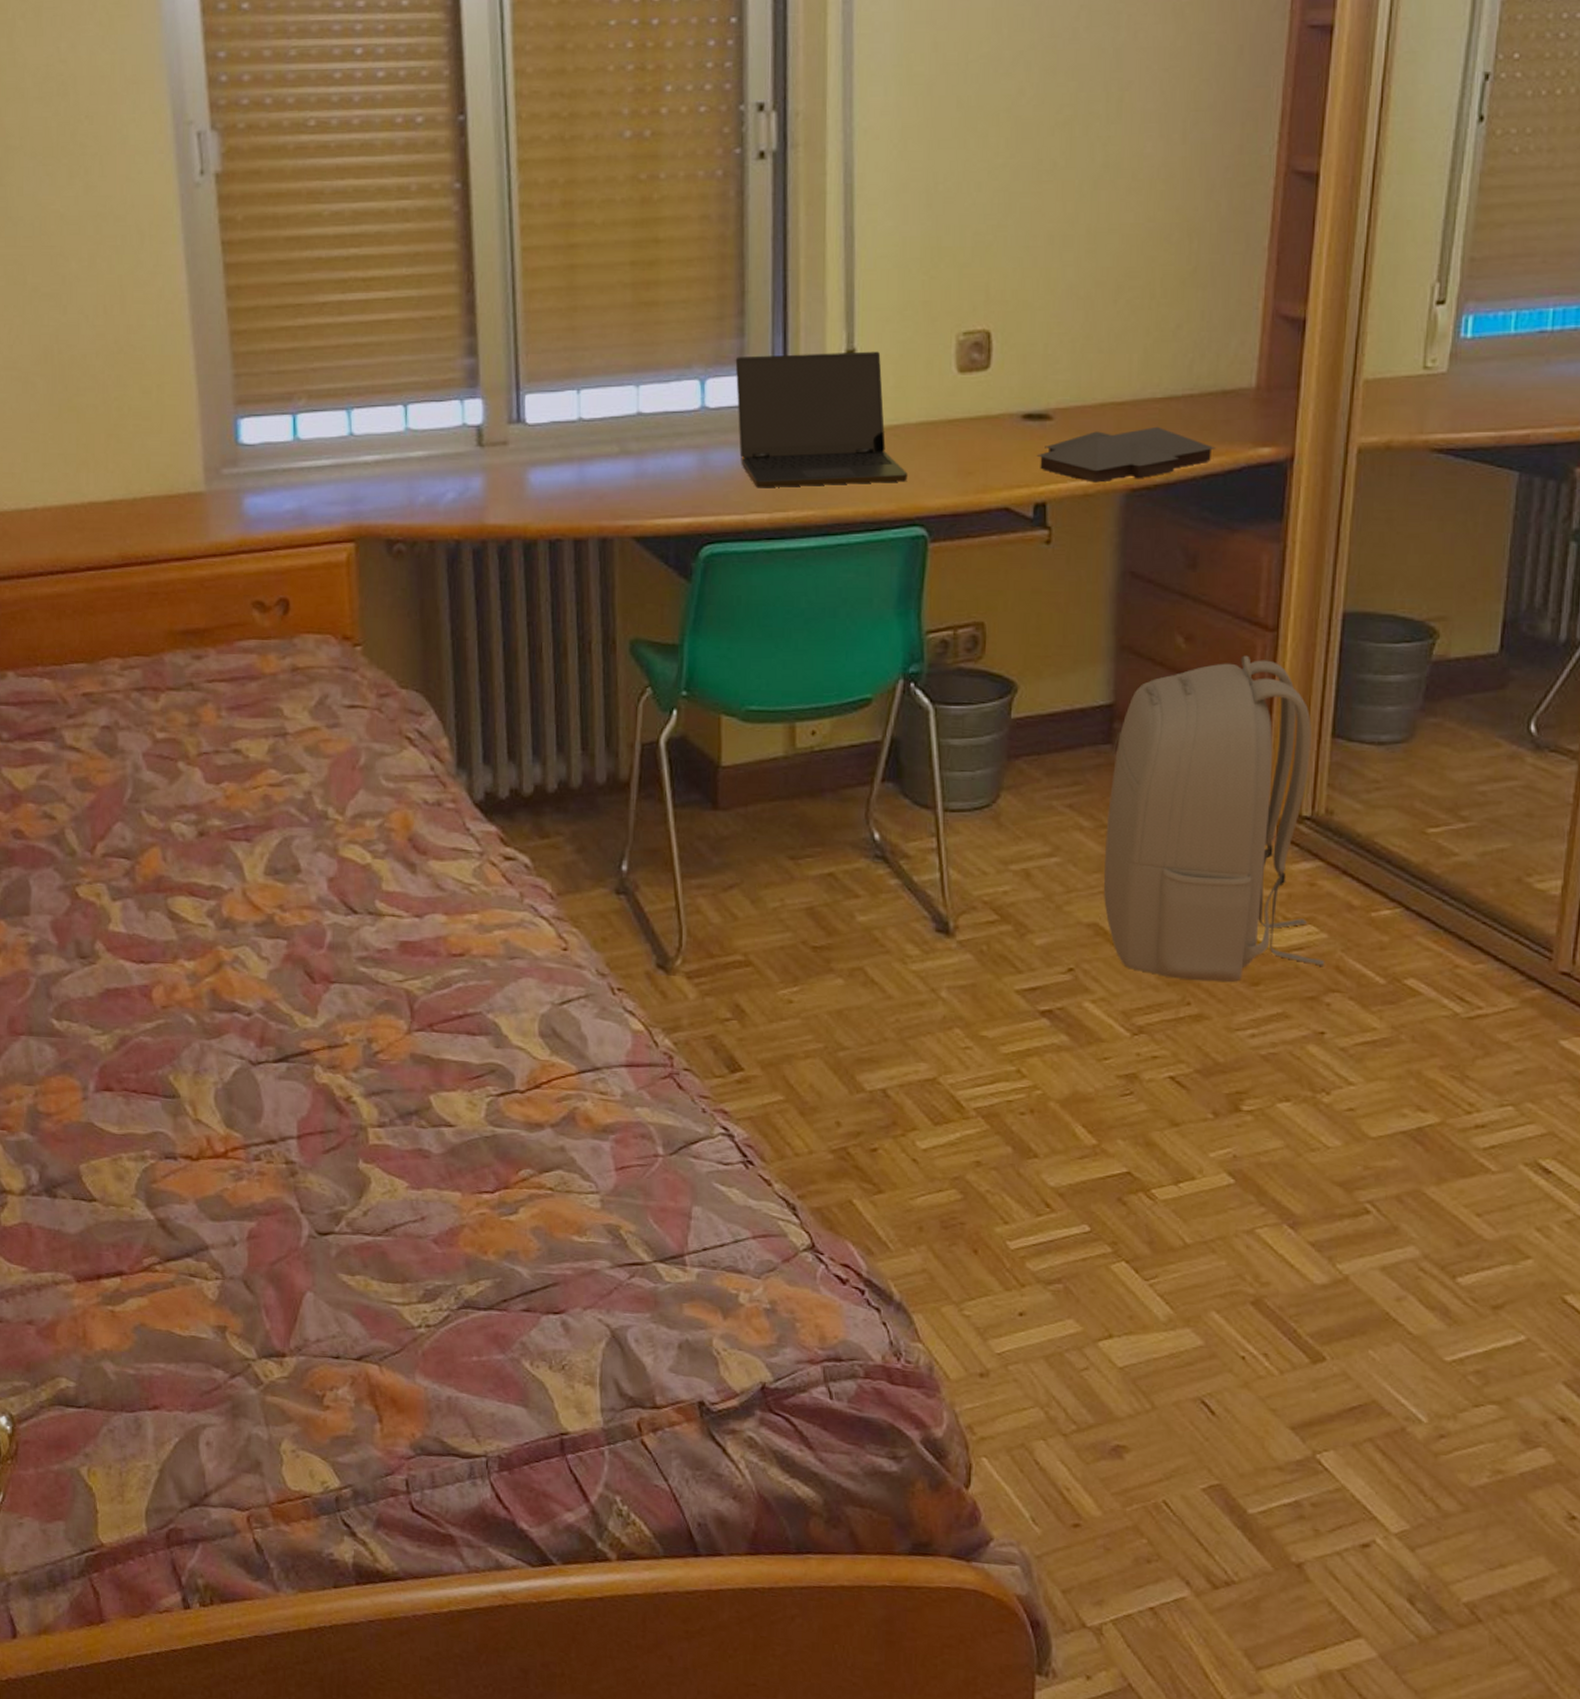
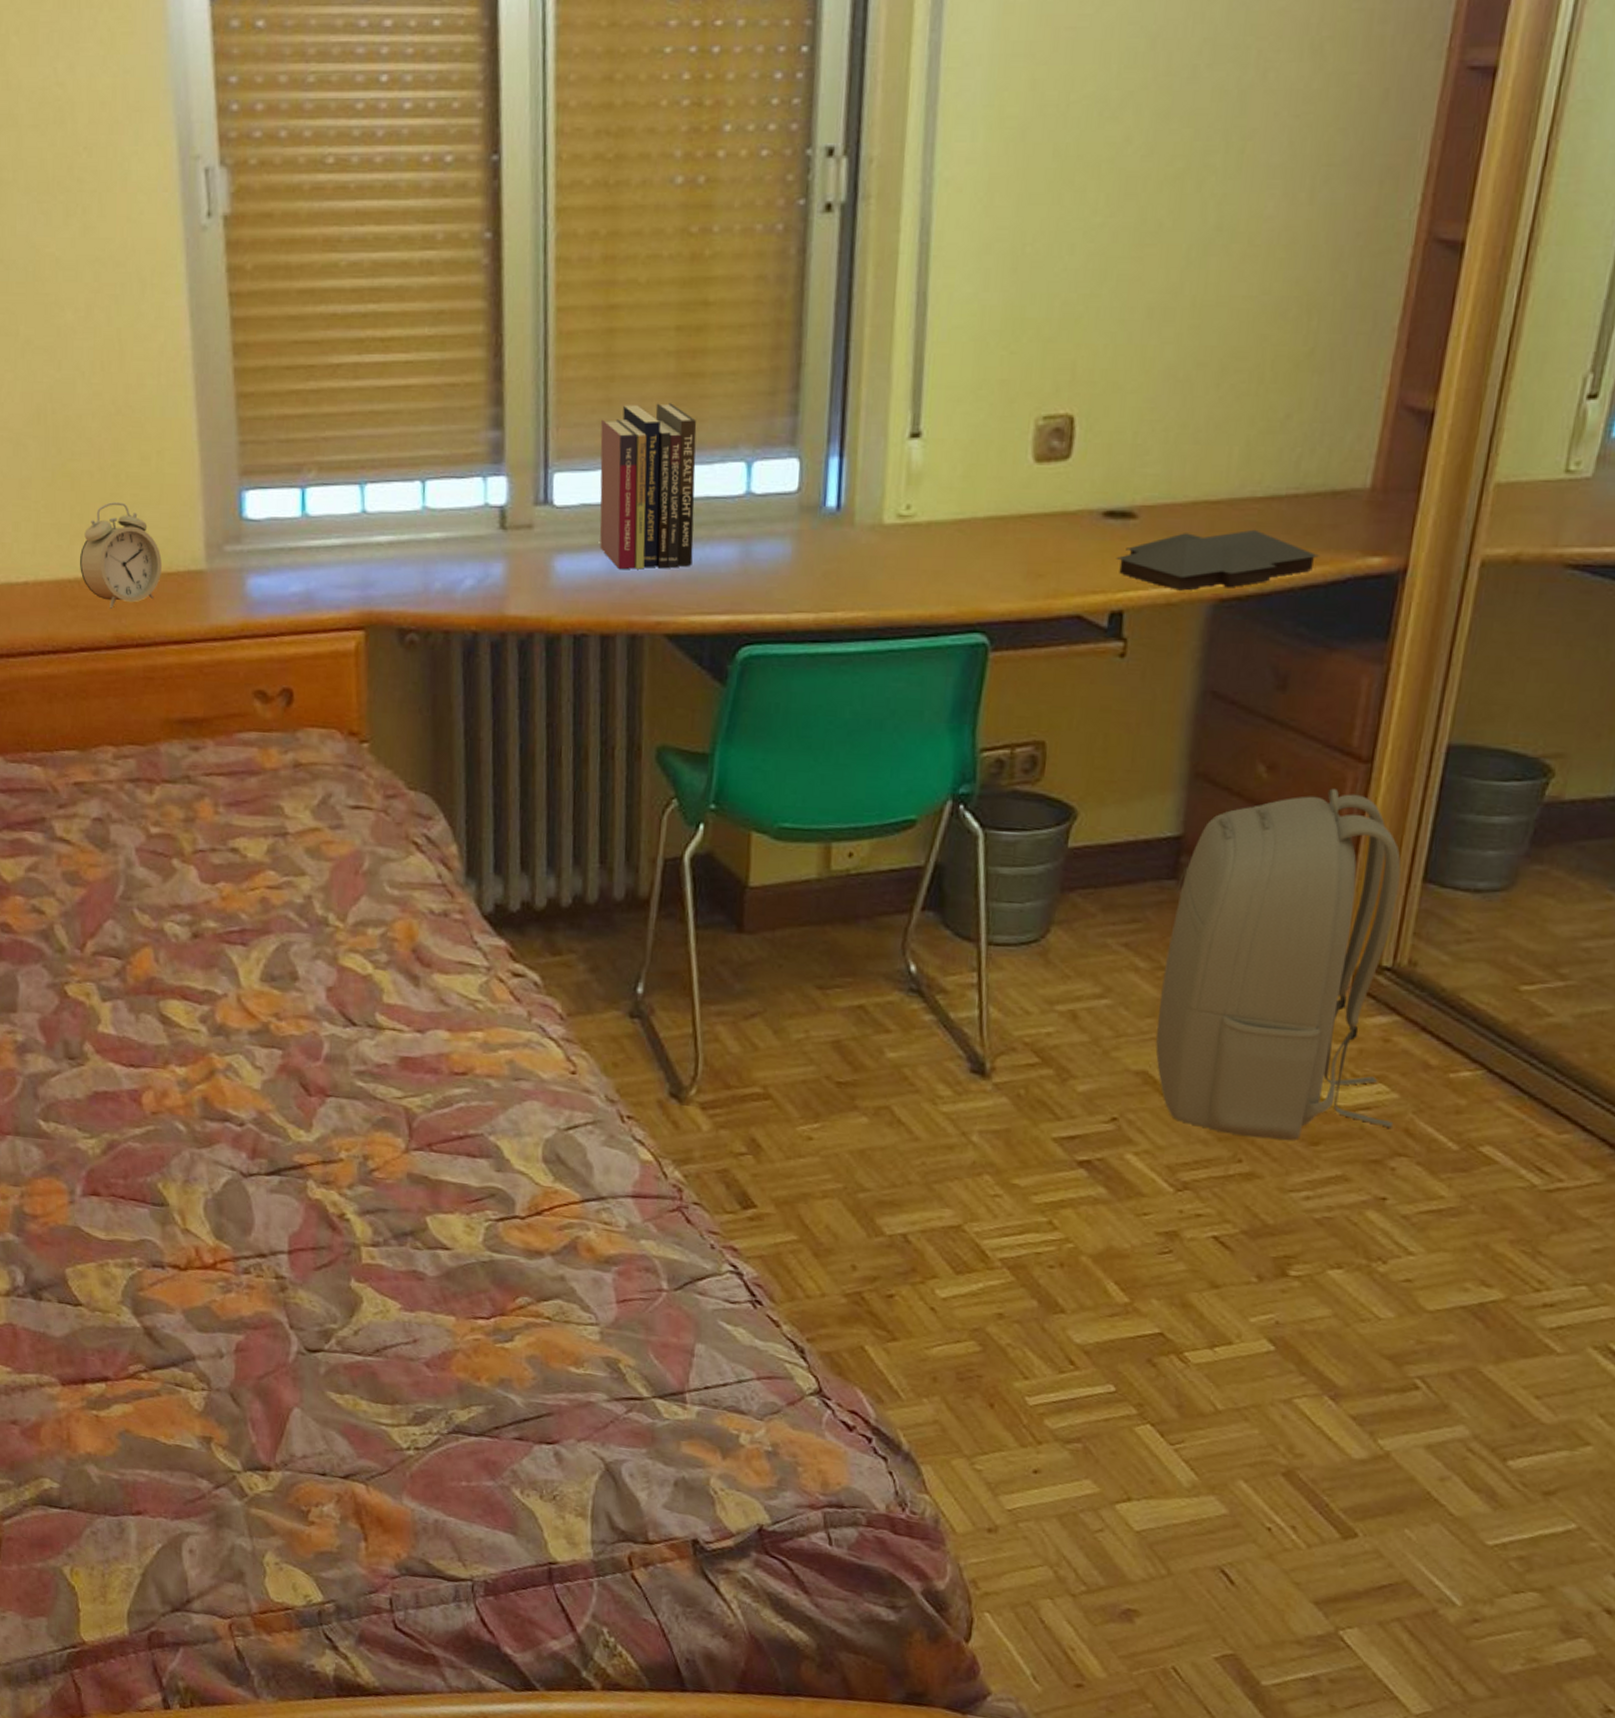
alarm clock: none [86,432,163,530] -> present [80,502,162,609]
books: none [566,329,655,480] -> present [599,403,697,570]
laptop: present [735,351,908,488] -> none [786,435,971,585]

